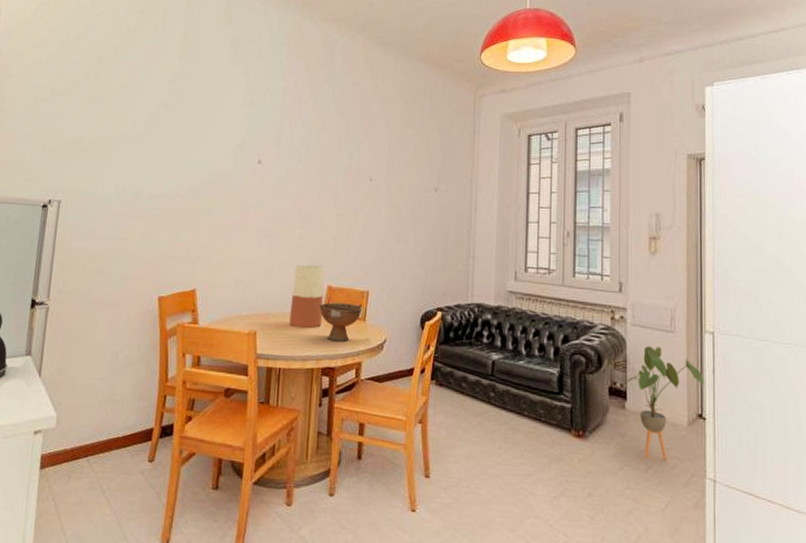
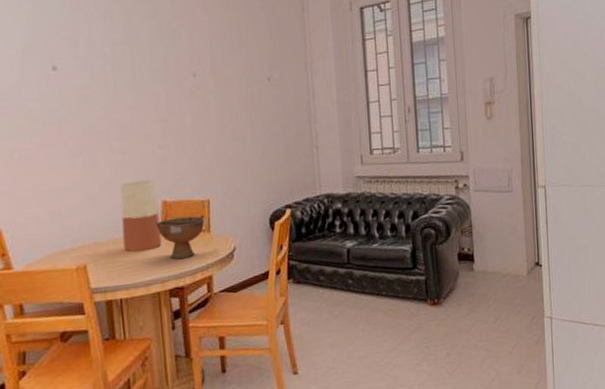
house plant: present [625,346,705,460] -> none [472,207,540,311]

